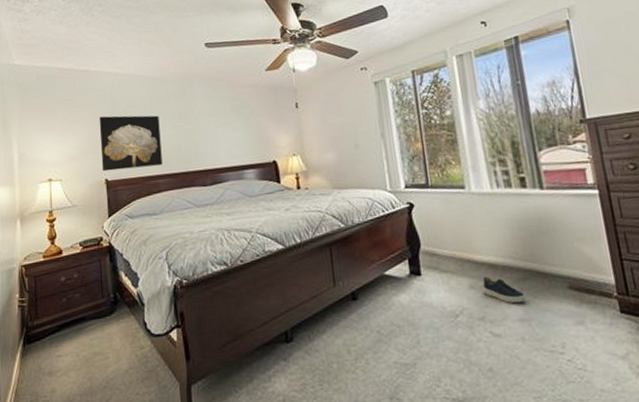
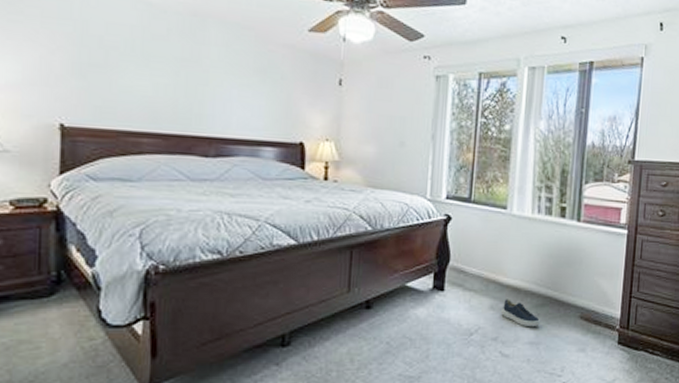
wall art: present [99,115,163,172] -> none [55,36,152,121]

